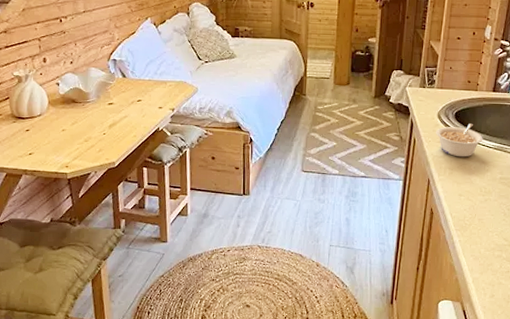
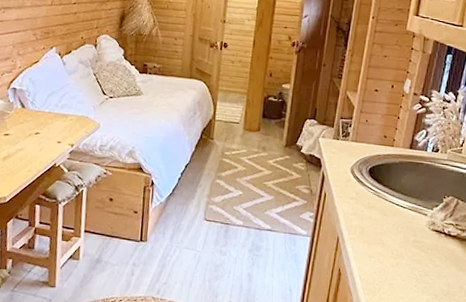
legume: present [436,123,483,157] -> none [348,180,398,216]

